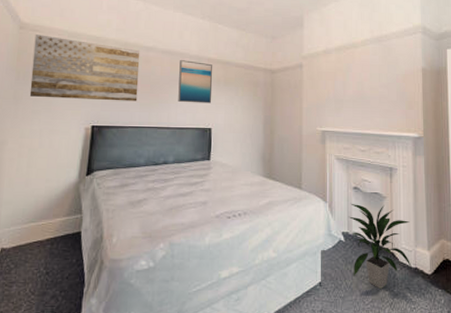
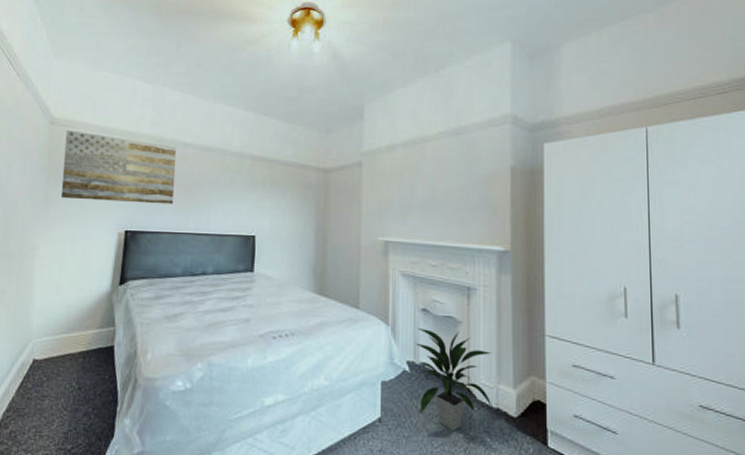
wall art: present [178,60,213,103] -> none [218,158,257,207]

